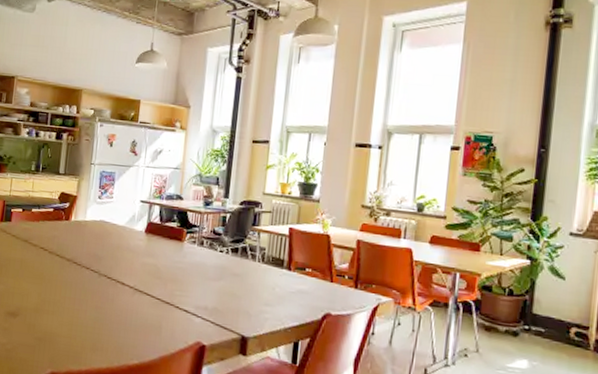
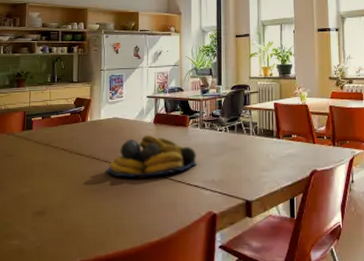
fruit bowl: none [88,244,190,293] -> present [107,135,197,177]

